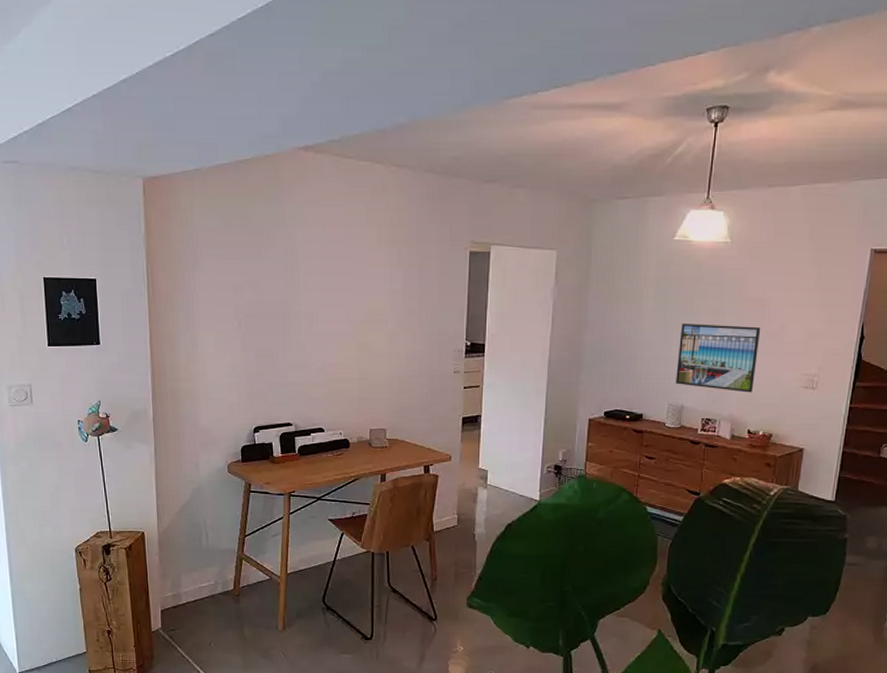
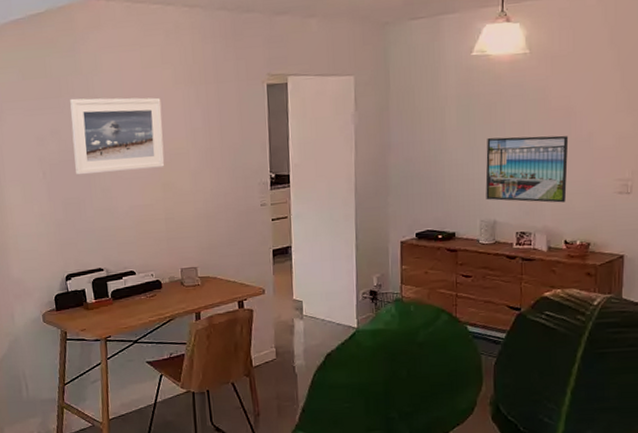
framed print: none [270,249,363,328] -> present [70,97,165,175]

